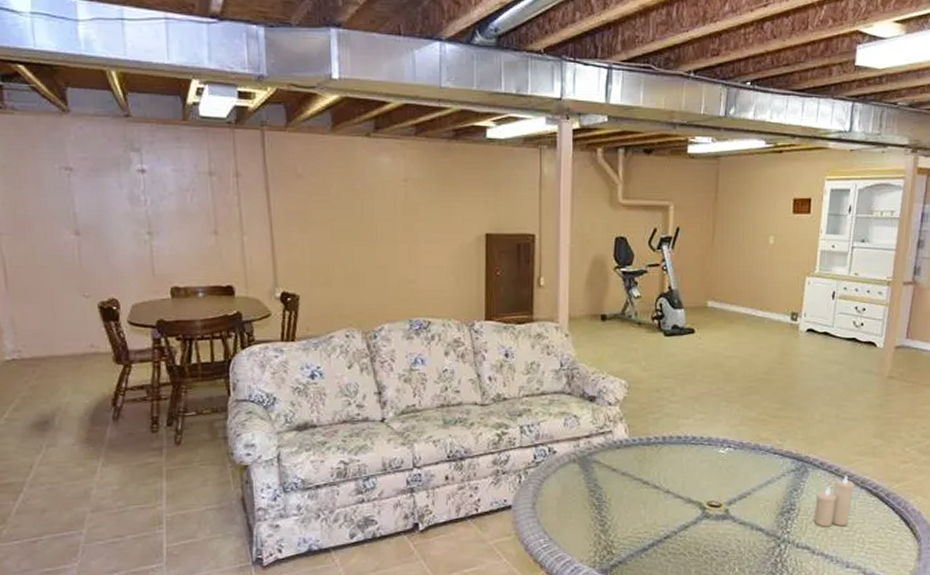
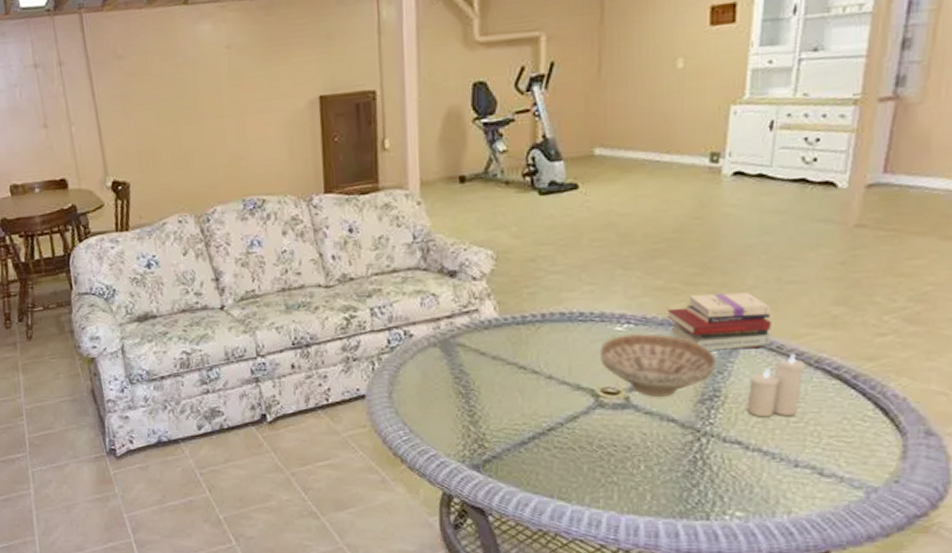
decorative bowl: none [707,455,793,510] -> present [600,332,716,397]
books: none [758,425,833,472] -> present [667,292,773,351]

